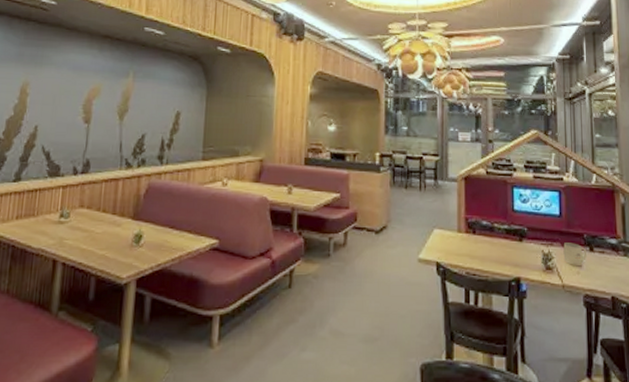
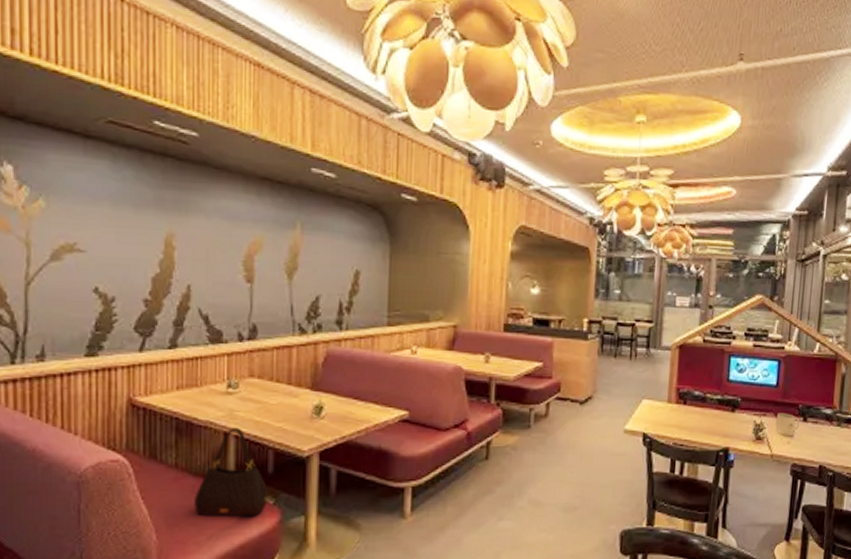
handbag: none [19,255,88,343] -> present [194,427,269,516]

